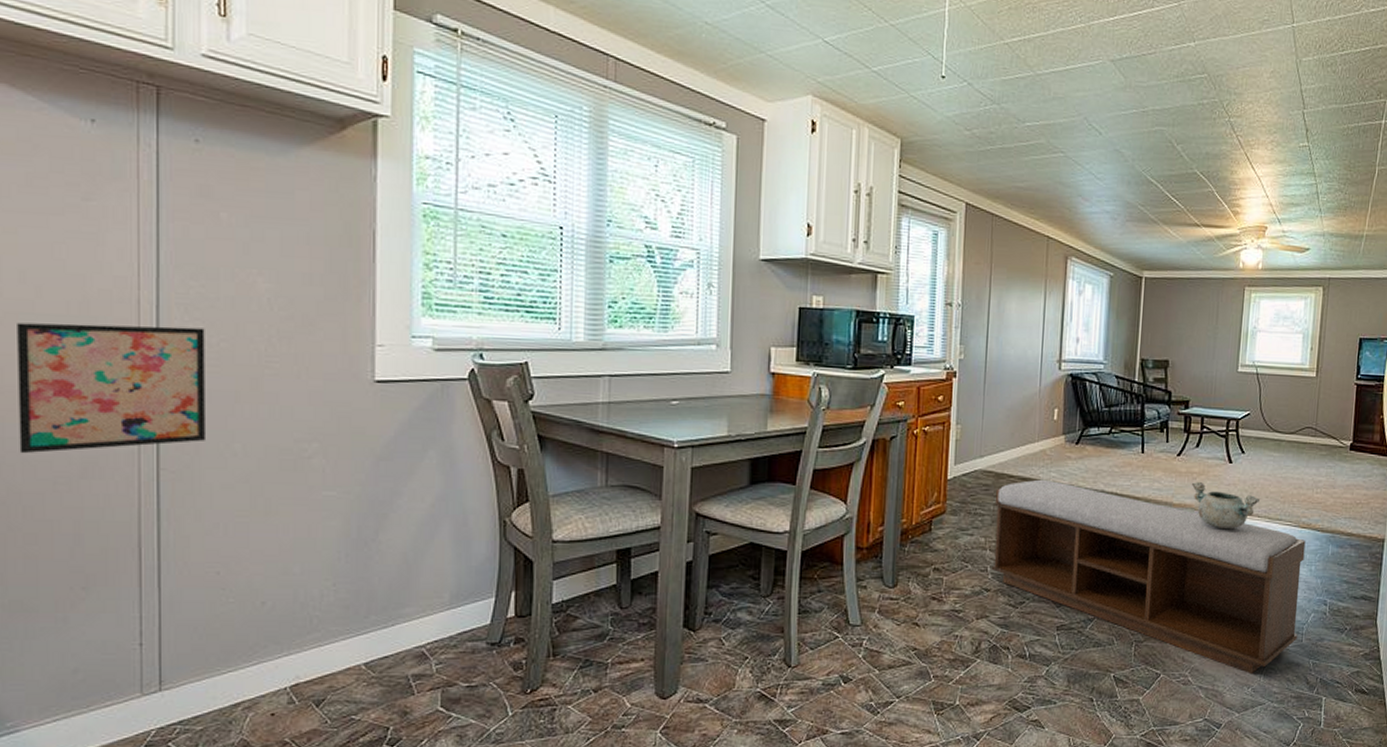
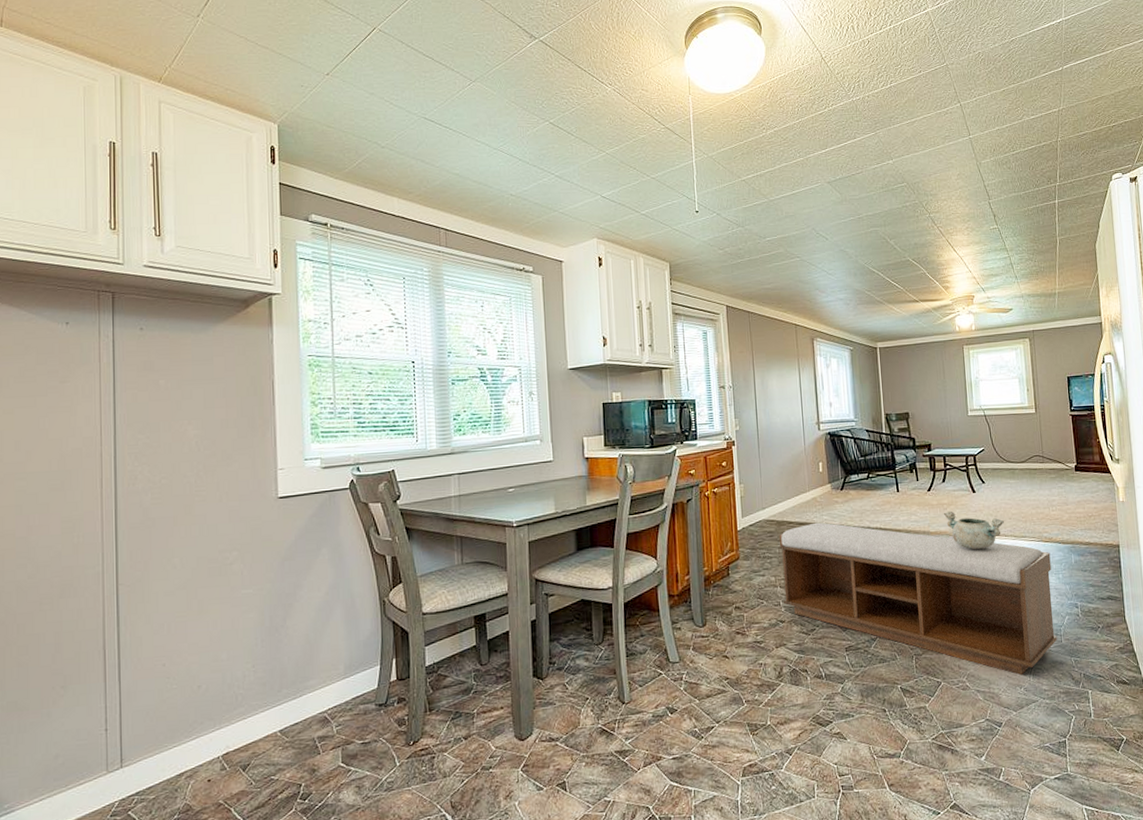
wall art: present [17,322,205,454] -> none [13,470,152,583]

